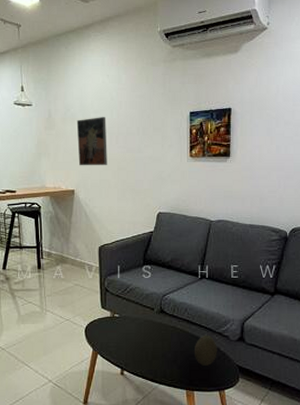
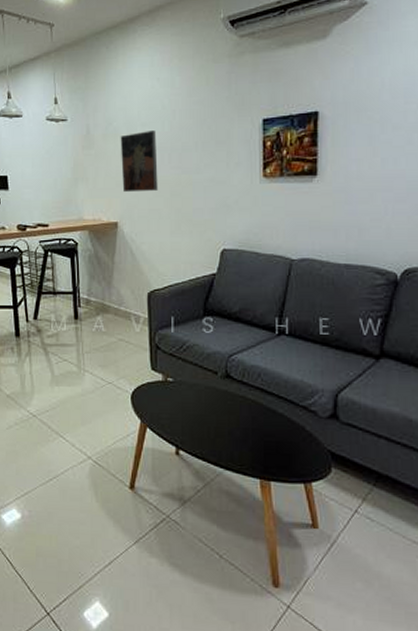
decorative egg: present [195,335,217,366] -> none [271,408,301,449]

